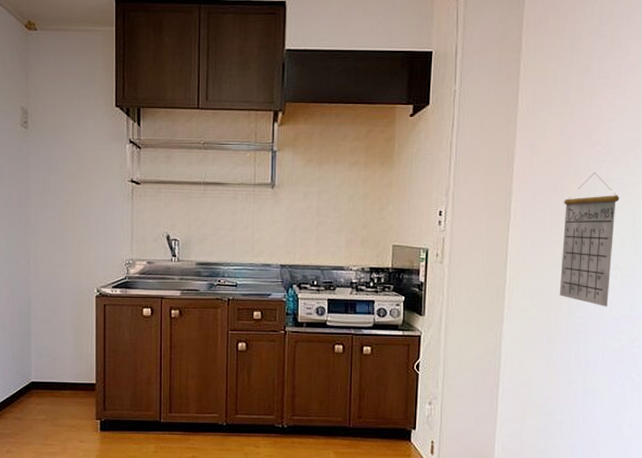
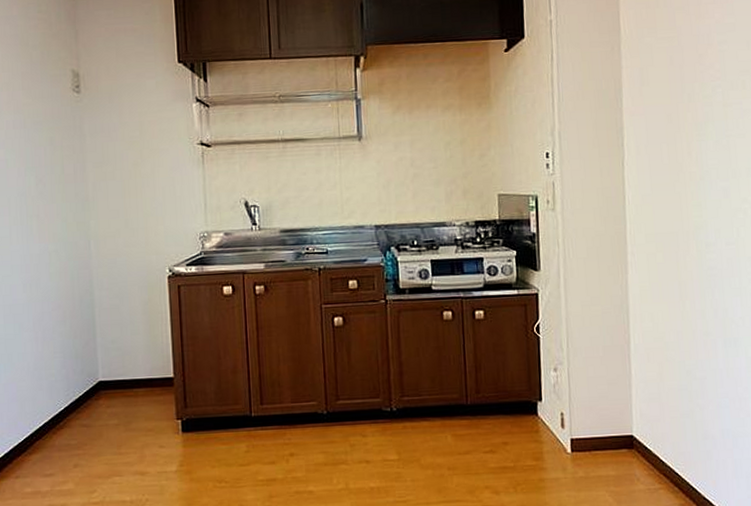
calendar: present [559,173,620,307] -> none [680,99,741,246]

